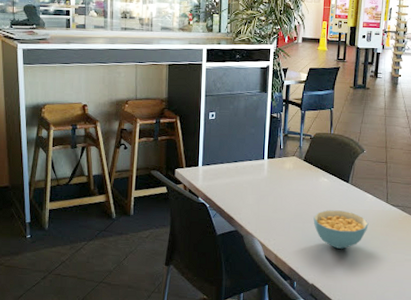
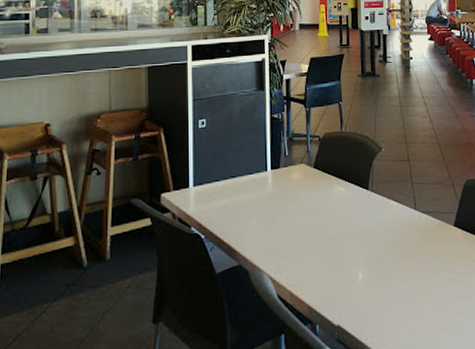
cereal bowl: present [313,210,369,249] -> none [332,225,397,275]

